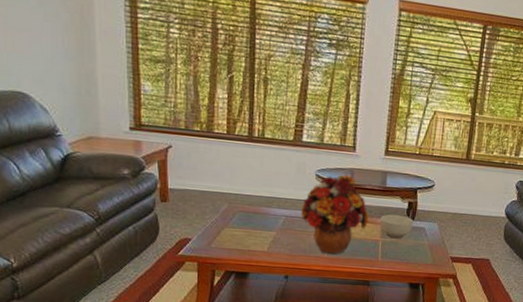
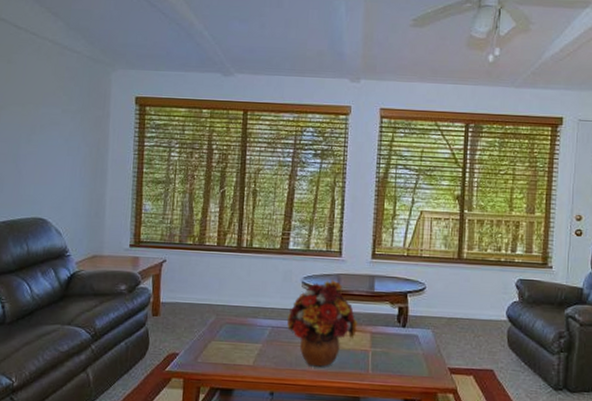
bowl: present [379,214,414,239] -> none [369,321,406,349]

